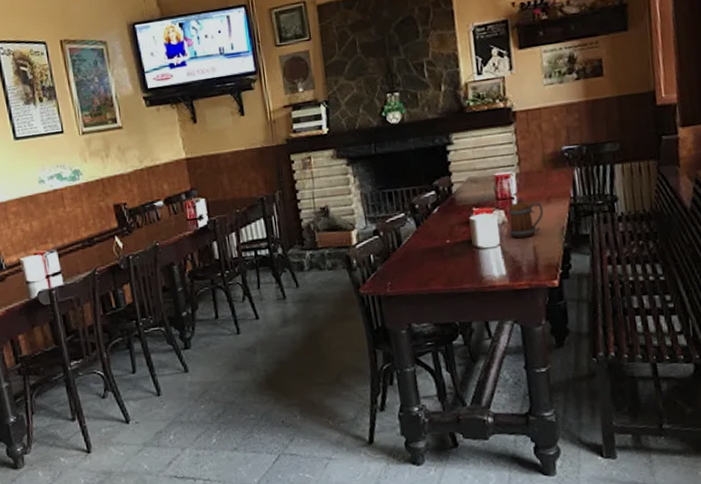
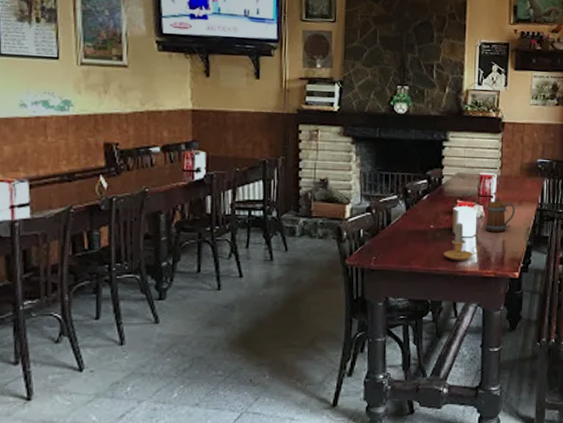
candle: none [466,233,507,276] -> present [444,223,480,261]

